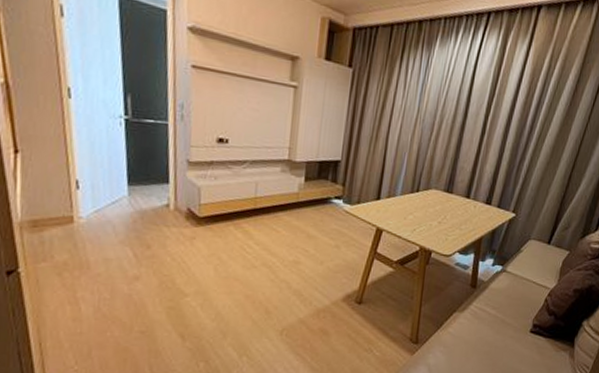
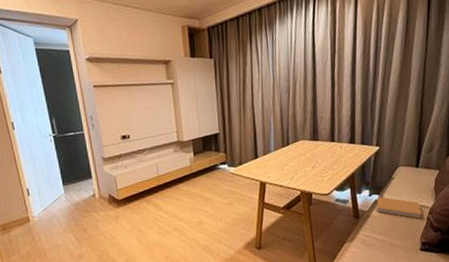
book: none [496,268,542,300] -> present [376,197,422,220]

